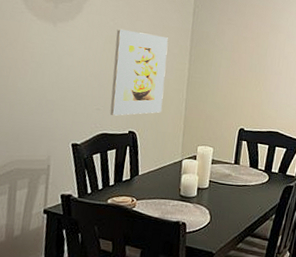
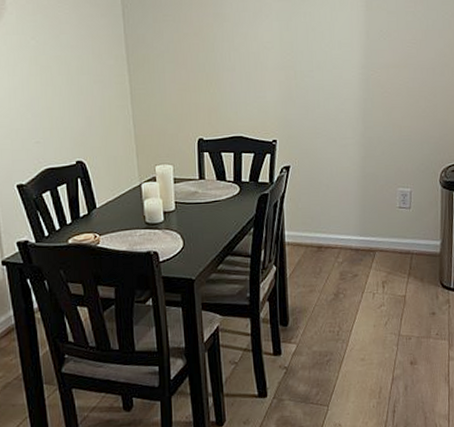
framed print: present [110,28,168,116] -> none [40,46,107,147]

